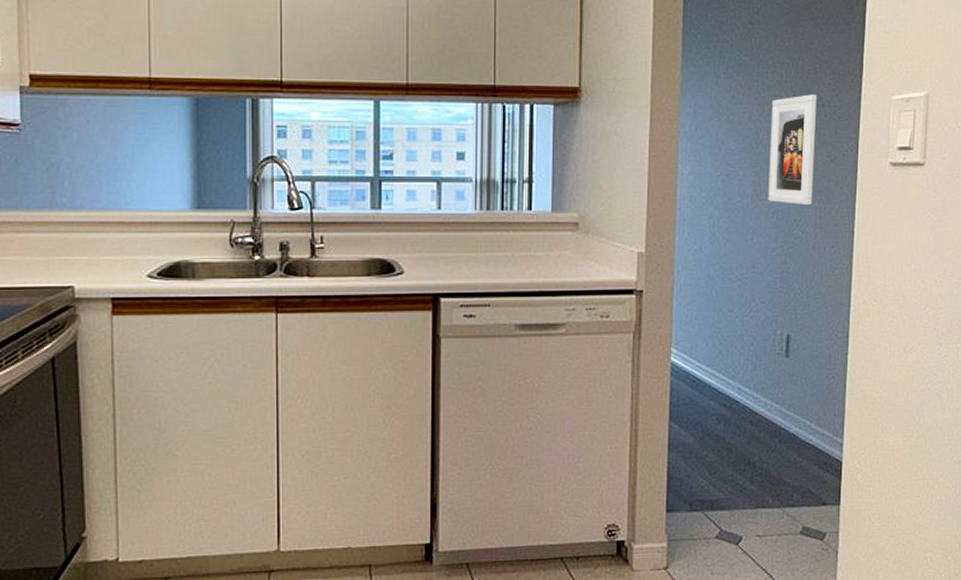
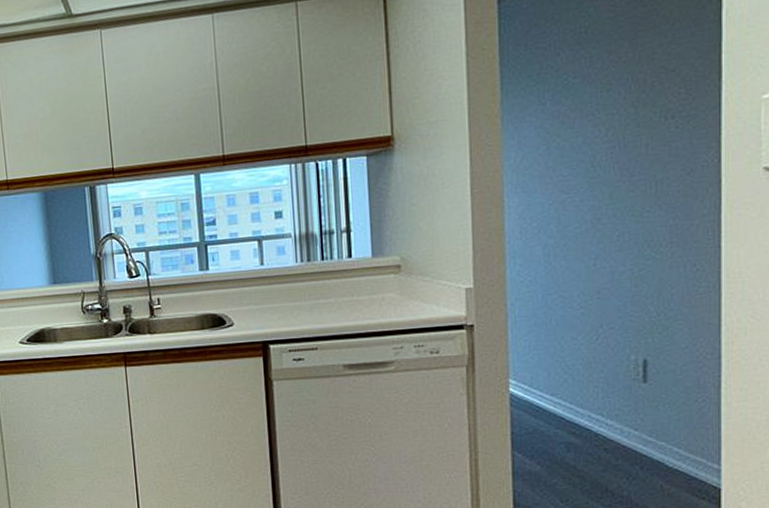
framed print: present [768,94,817,205] -> none [609,106,666,225]

